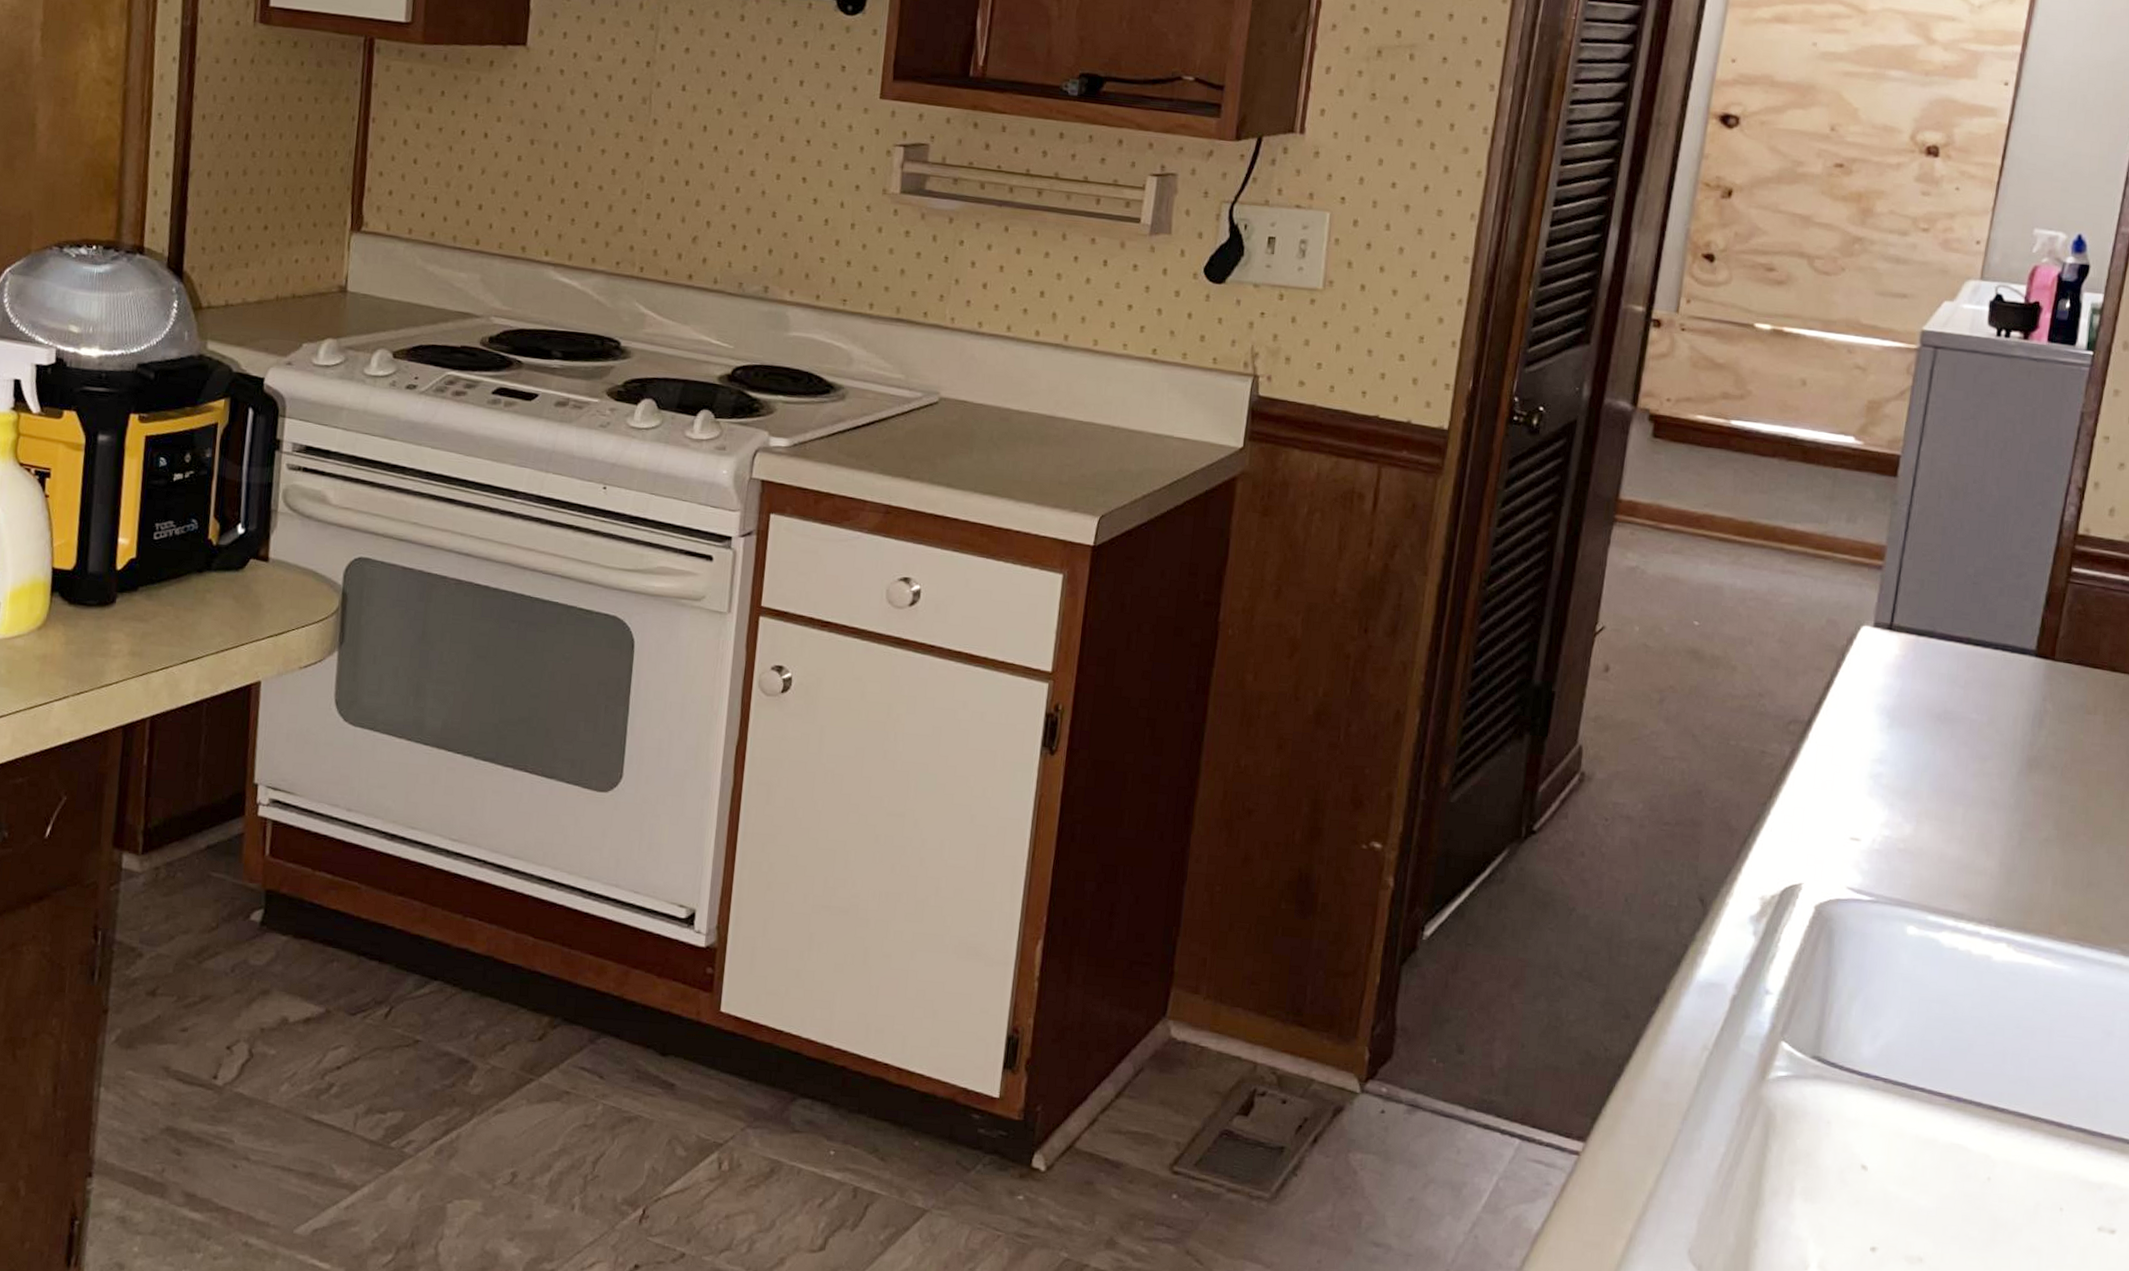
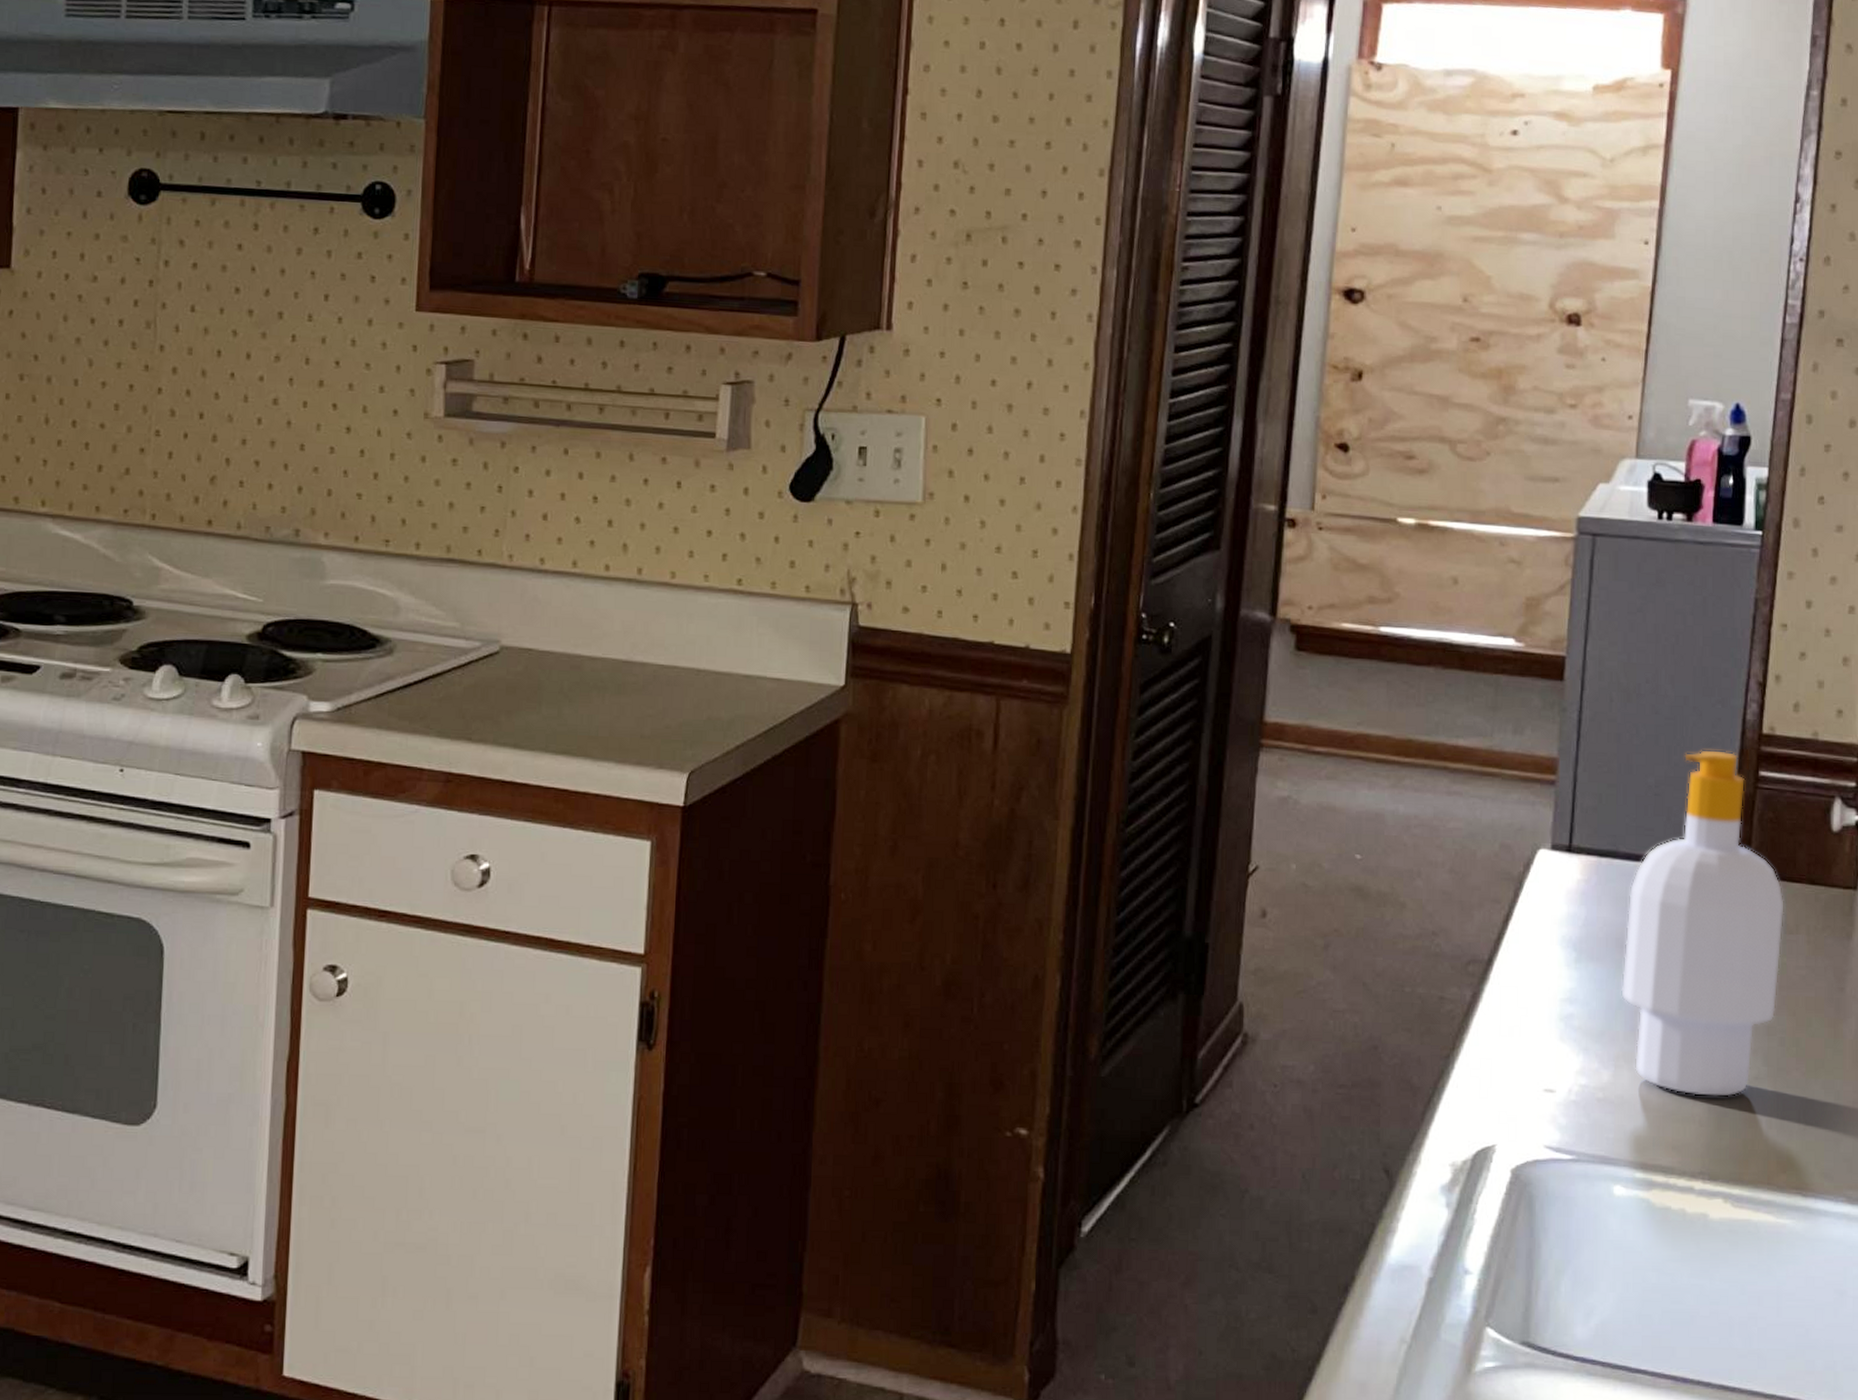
soap bottle: none [1927,545,2086,855] -> present [1621,749,1785,1098]

